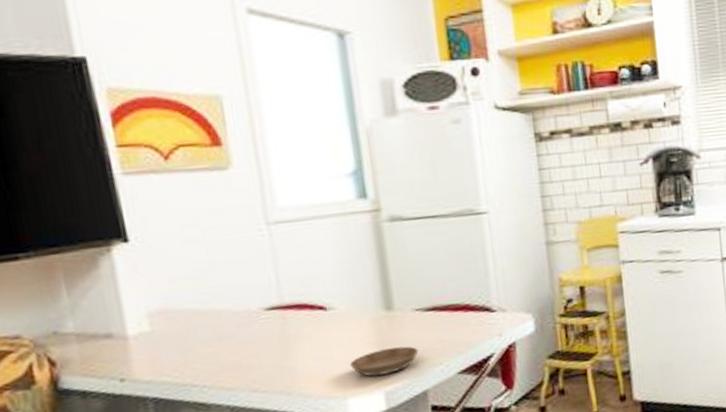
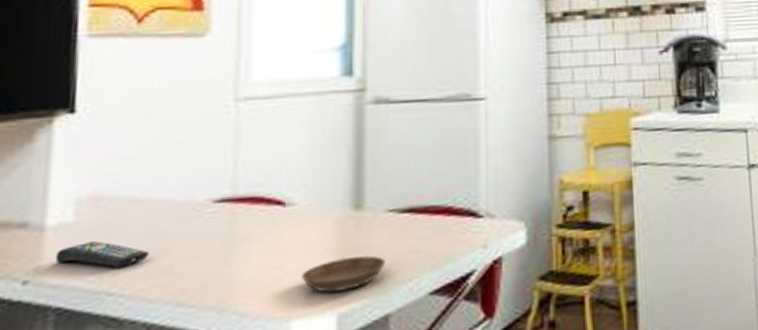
remote control: none [141,345,220,366] -> present [55,241,150,268]

